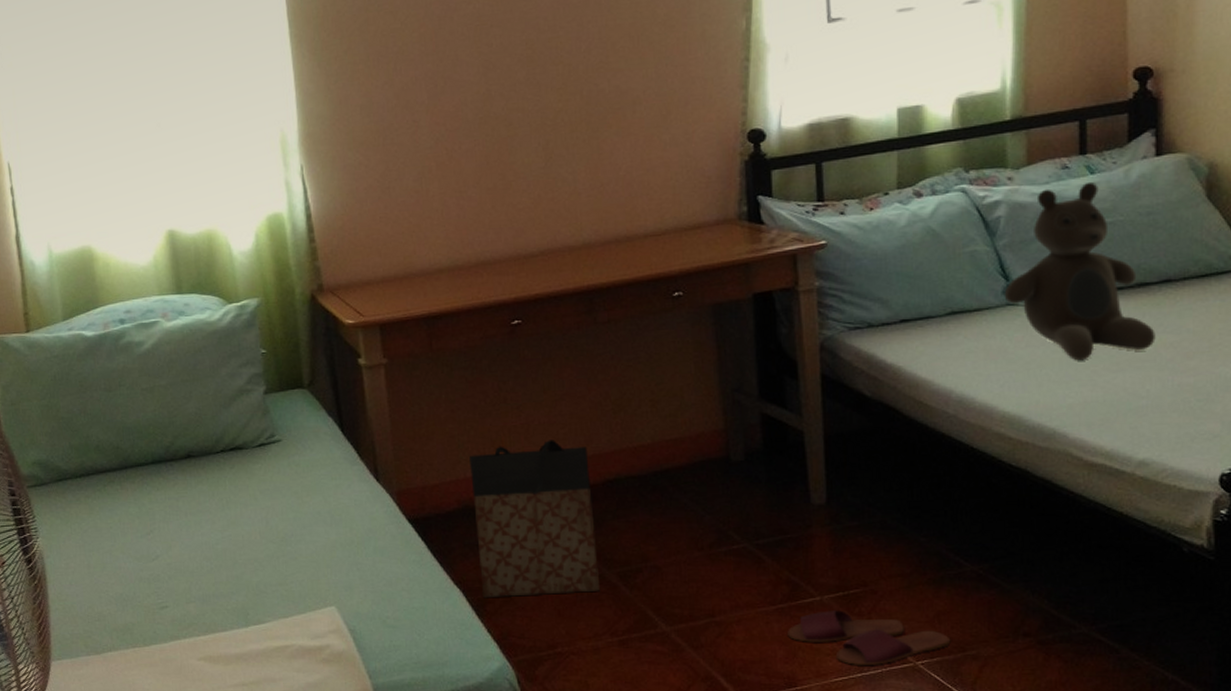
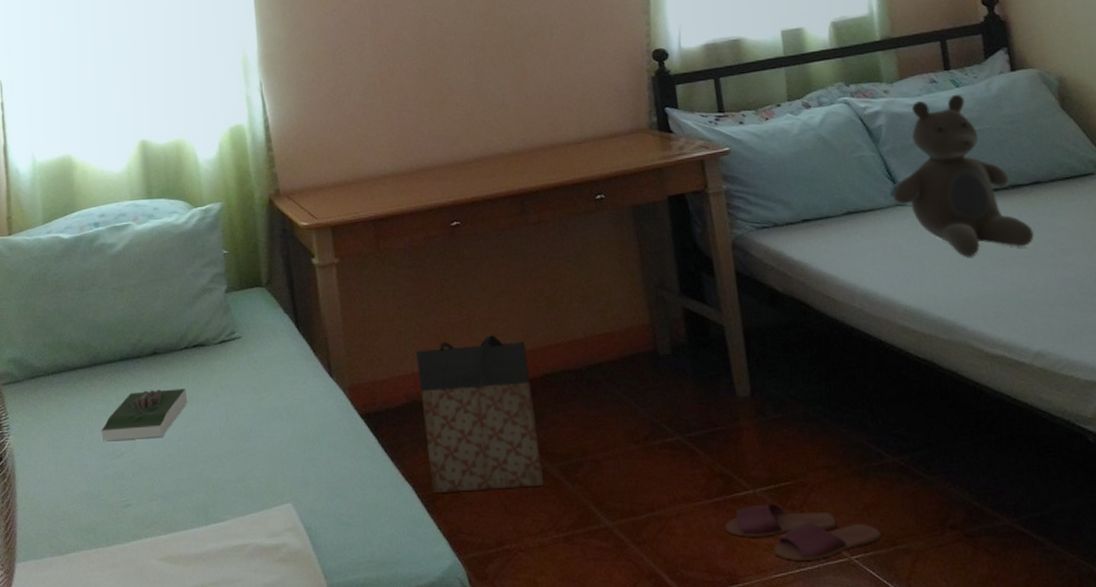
book: none [134,492,226,545] -> present [101,388,188,442]

